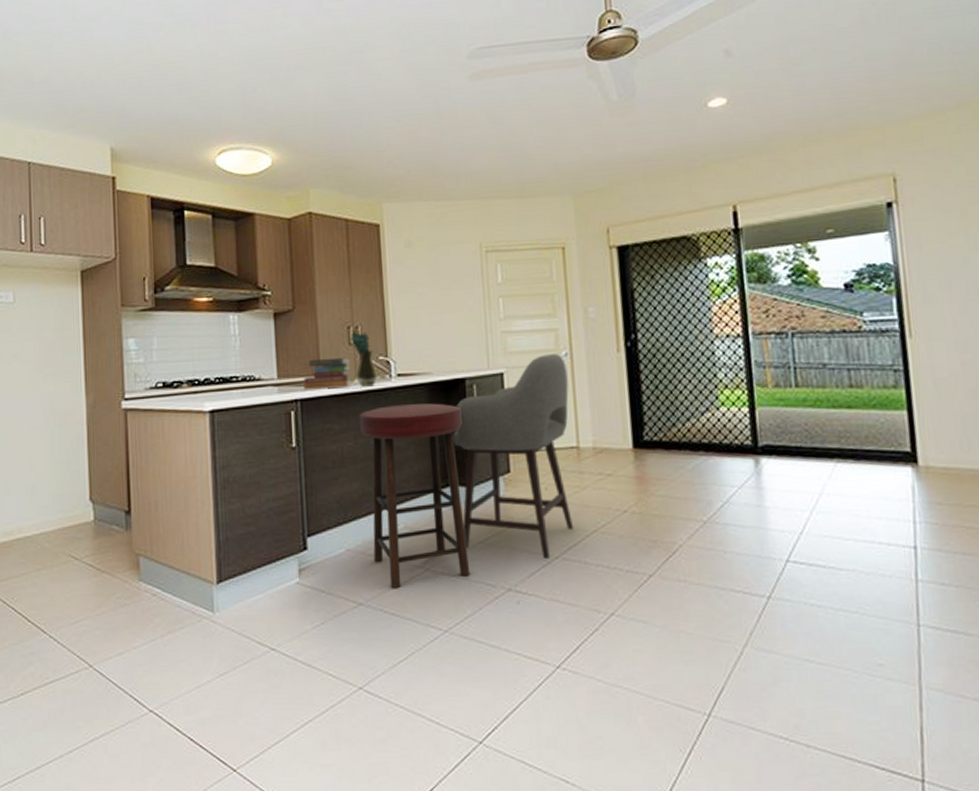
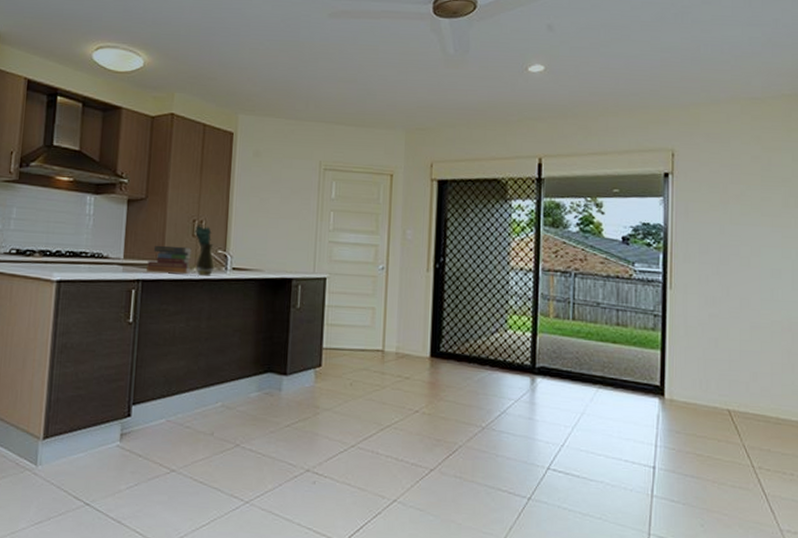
bar stool: present [360,403,471,589] -> none [190,295,285,460]
bar stool: present [453,354,574,560] -> none [273,266,382,447]

